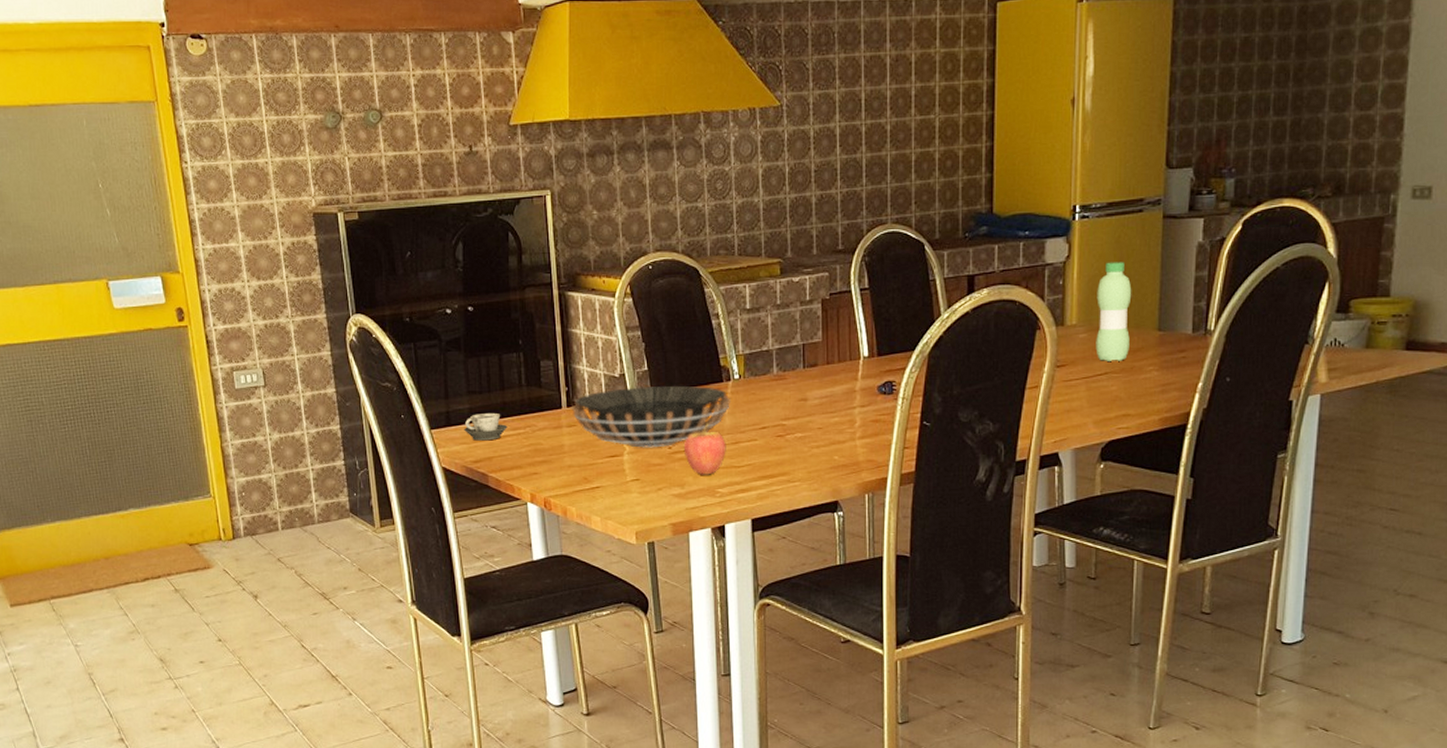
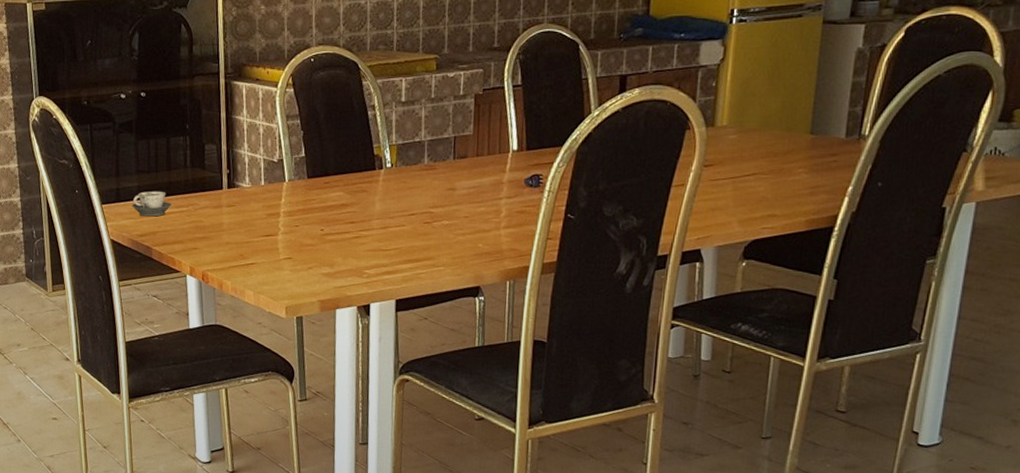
decorative bowl: present [572,385,730,448] -> none [232,171,382,229]
fruit: present [683,423,726,475] -> none [334,208,376,257]
water bottle: present [1095,262,1132,361] -> none [745,65,786,163]

